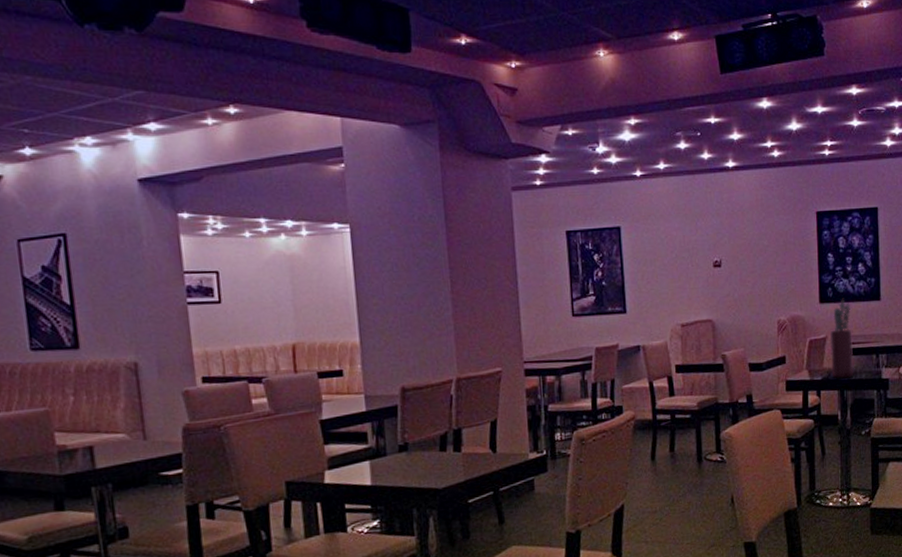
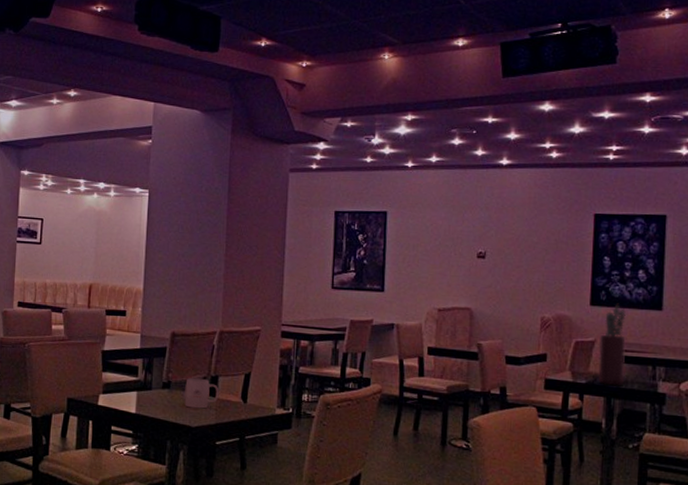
mug: none [425,433,465,469] -> present [184,377,219,409]

